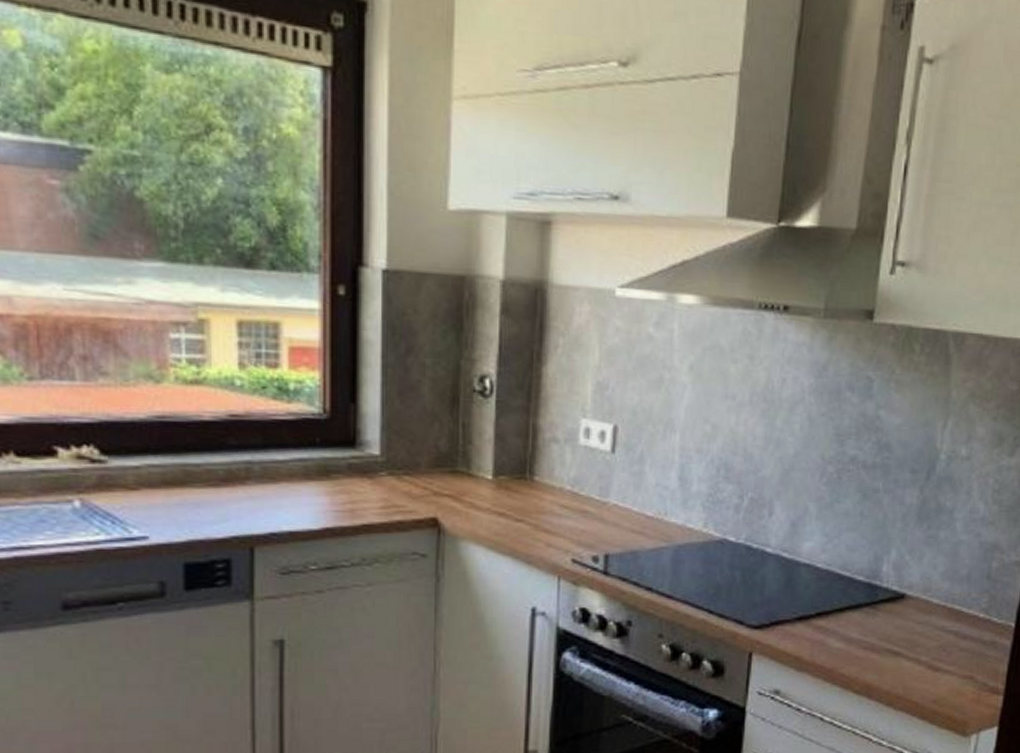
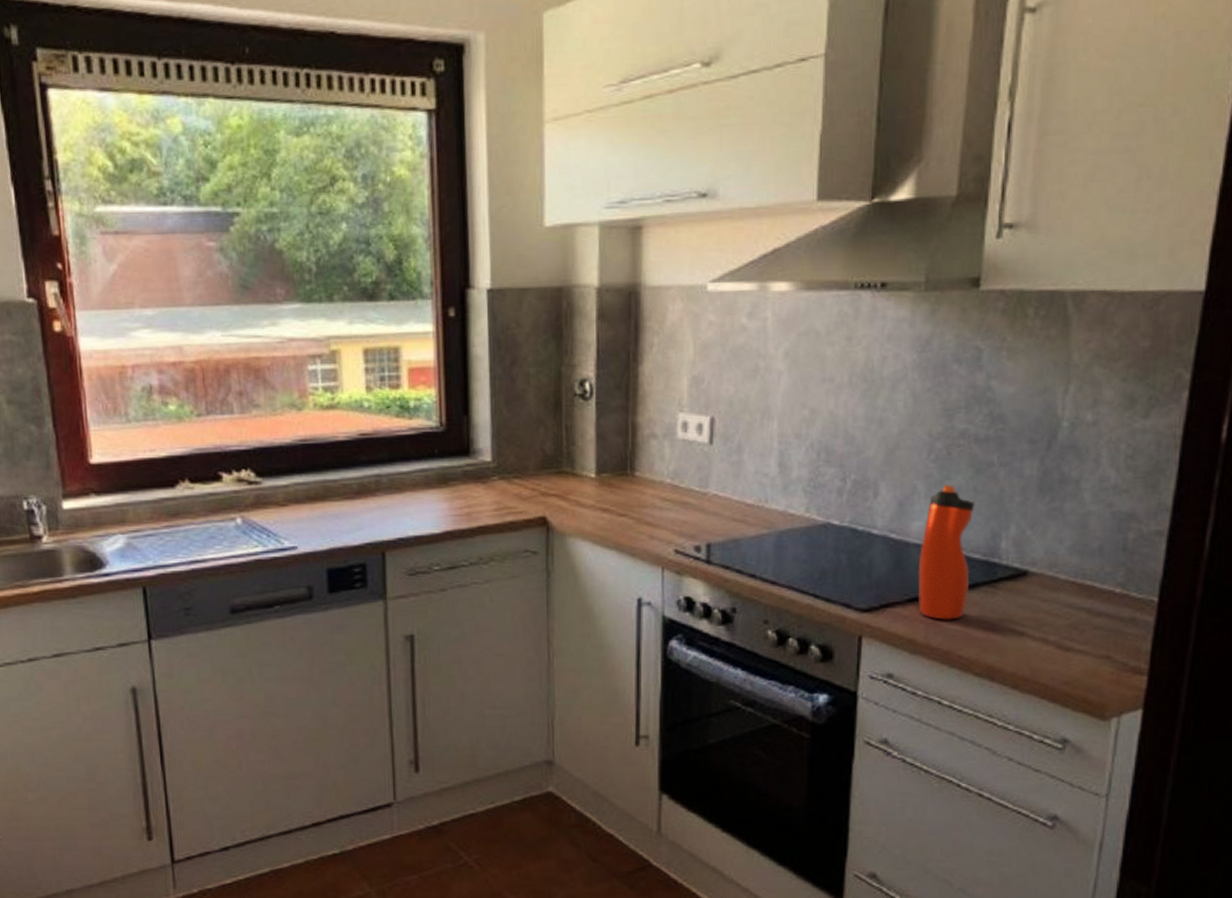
water bottle: none [805,507,861,639] -> present [917,484,975,620]

